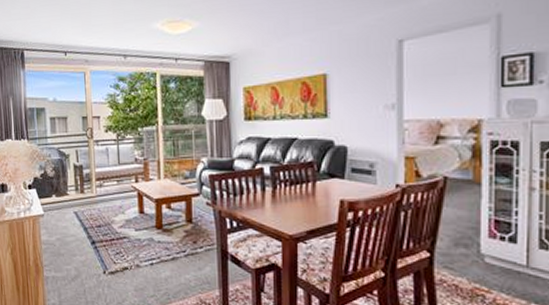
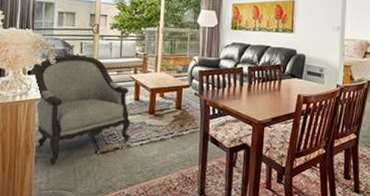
armchair: none [36,162,138,286] -> present [35,53,131,165]

